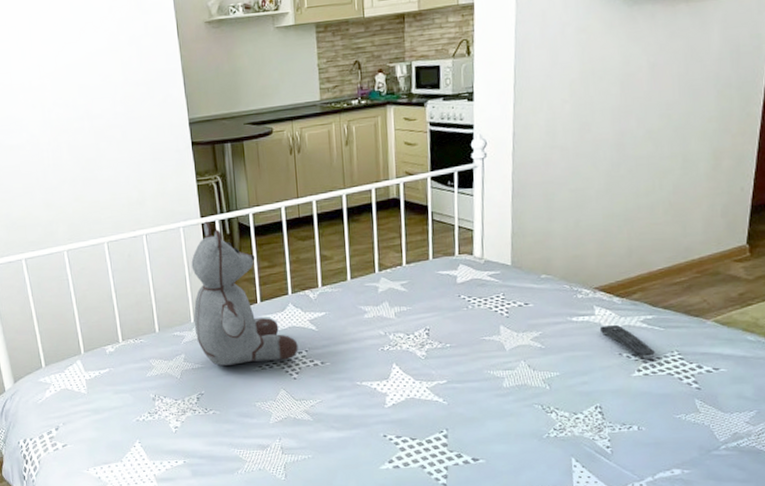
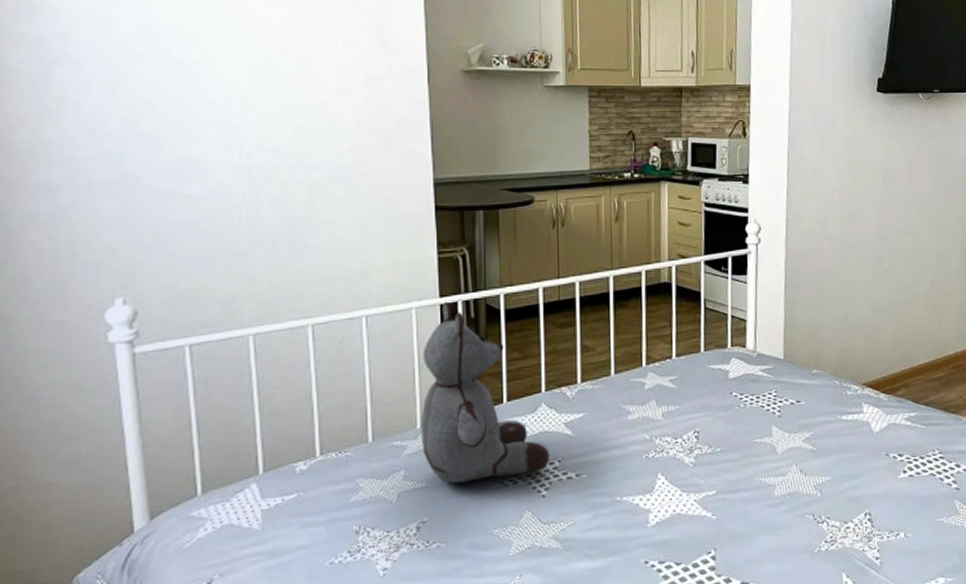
remote control: present [599,324,655,360] -> none [868,422,918,460]

